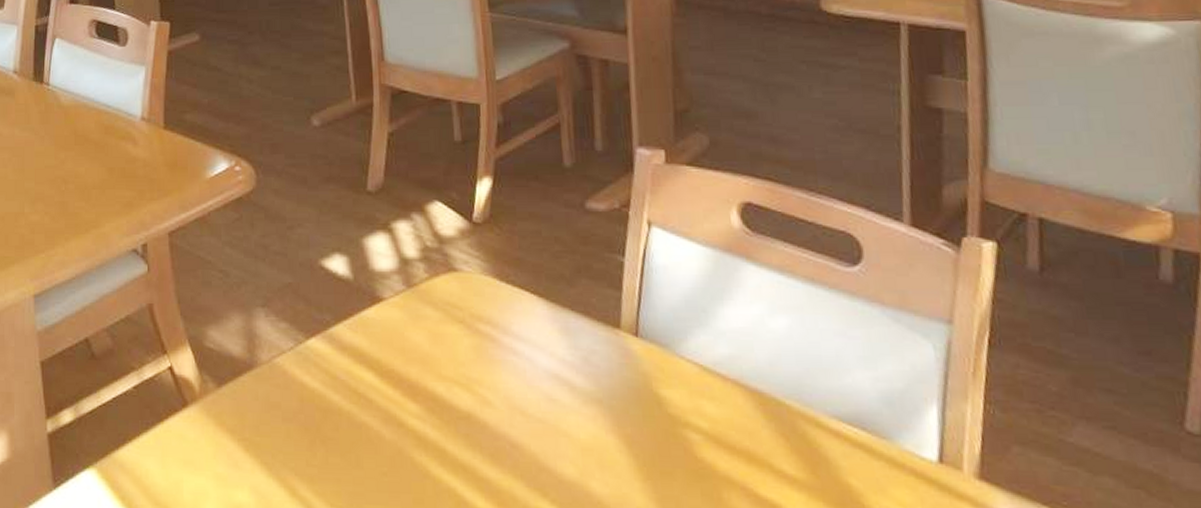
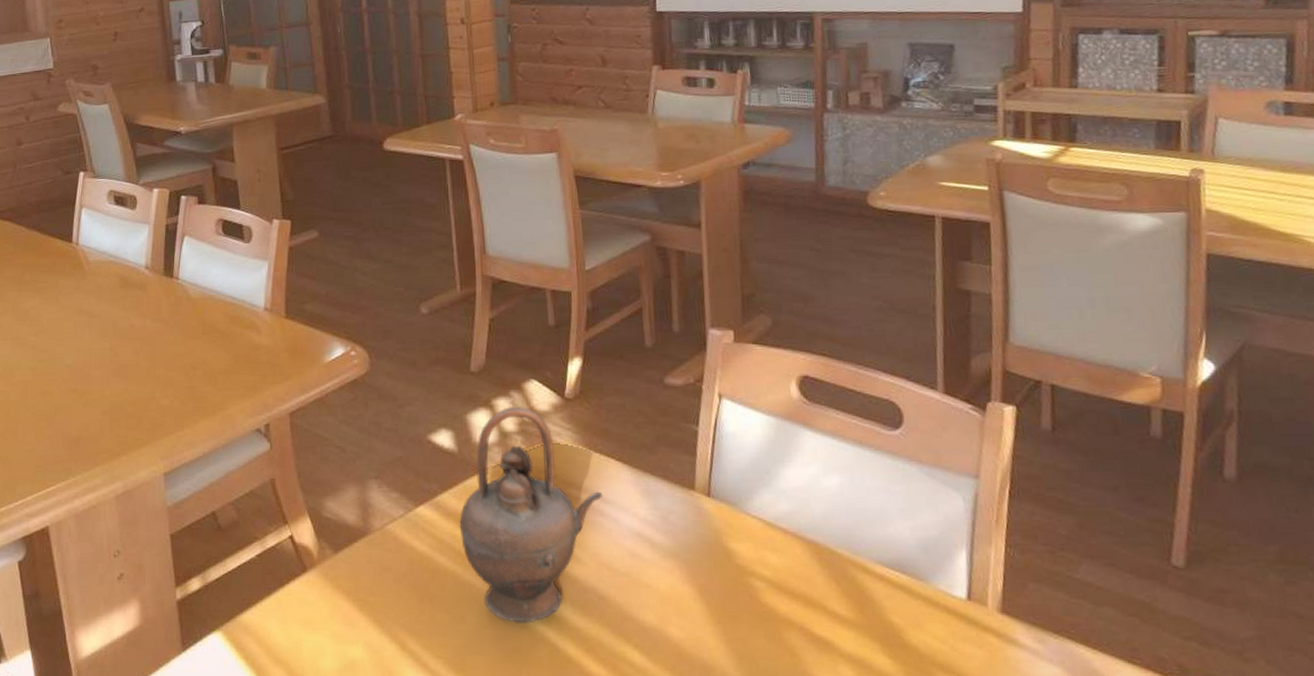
teapot: none [355,230,516,472] -> present [459,406,603,623]

